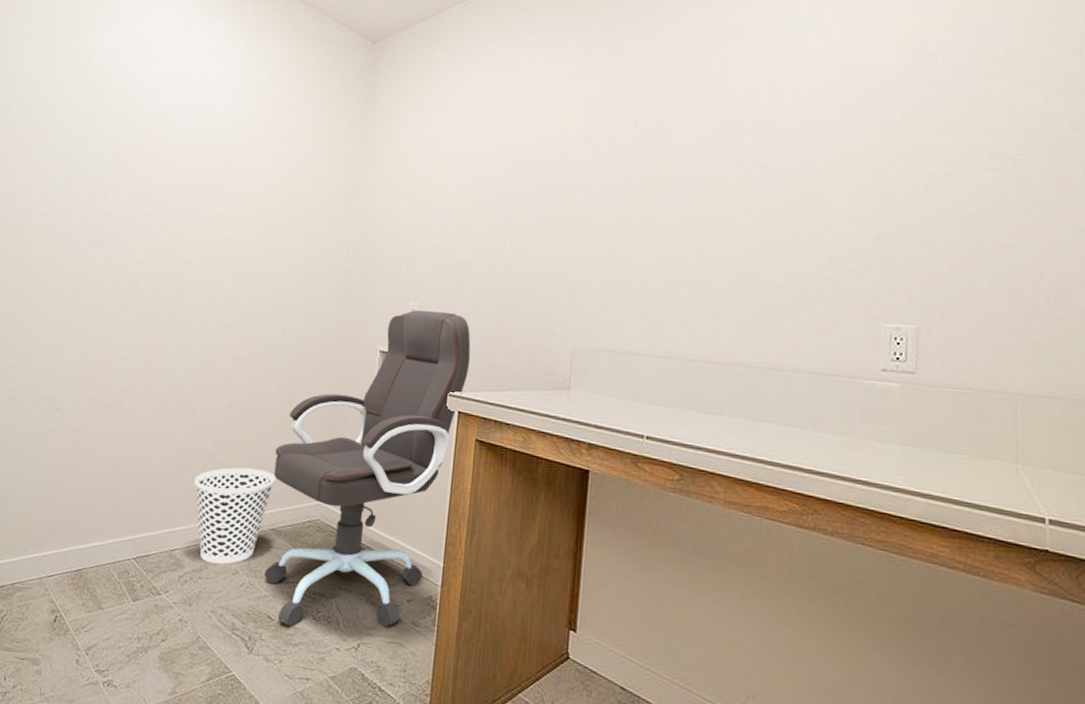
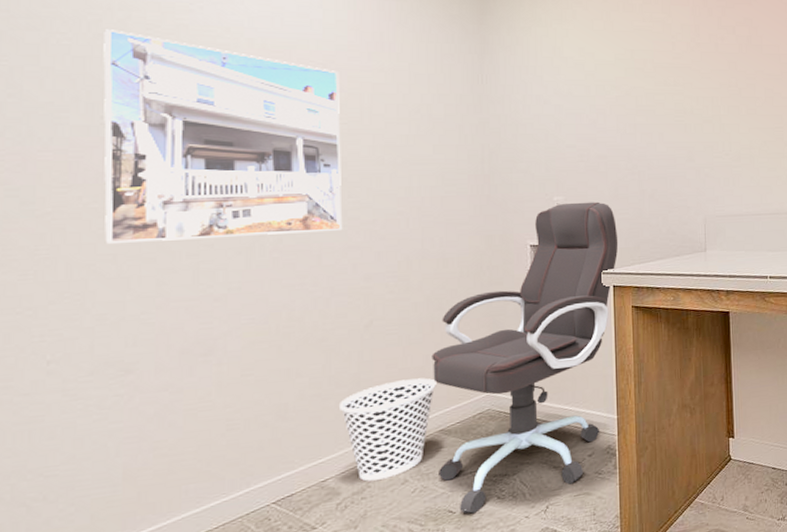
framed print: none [58,114,239,309] -> present [103,29,343,243]

